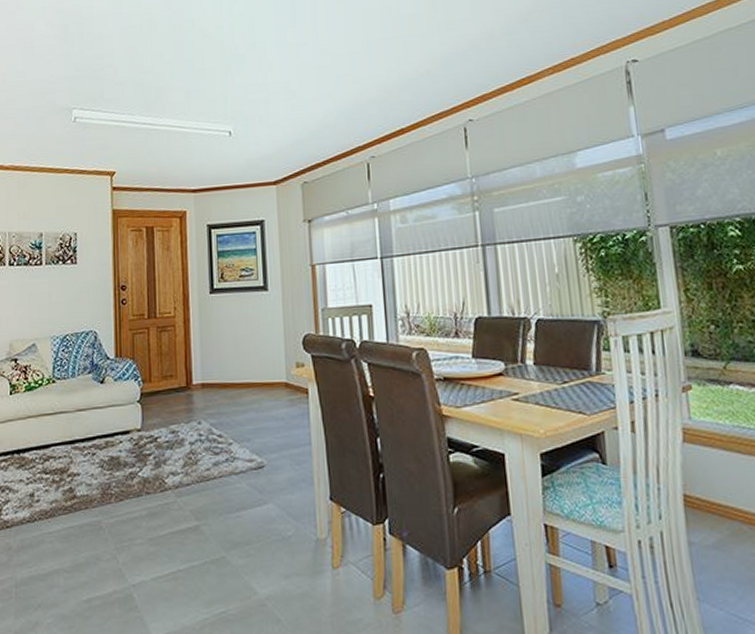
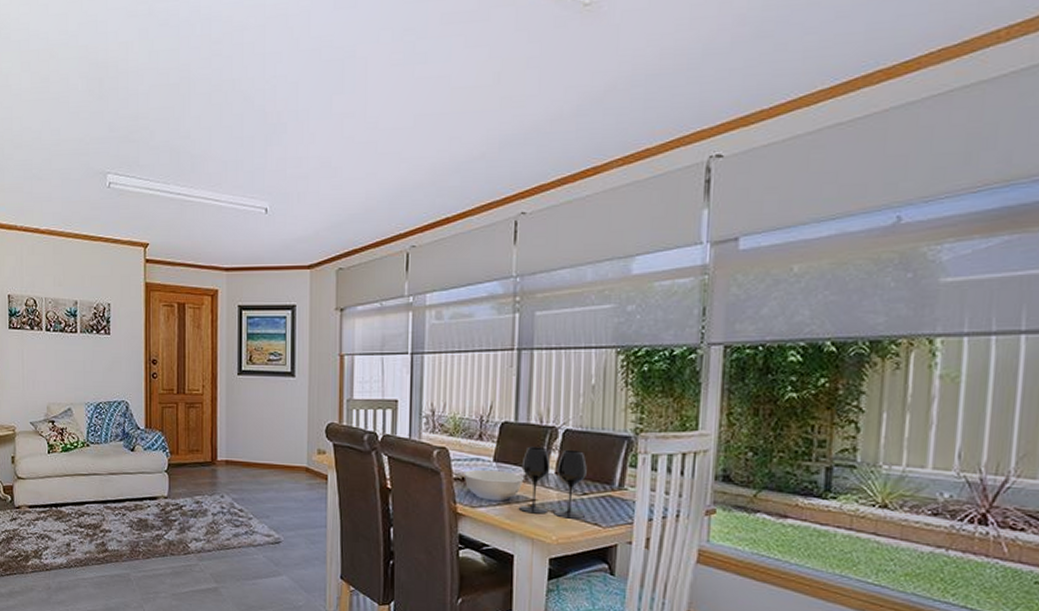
bowl: none [444,366,505,398] -> present [464,469,524,501]
wine glass: none [500,338,568,410] -> present [518,446,587,519]

